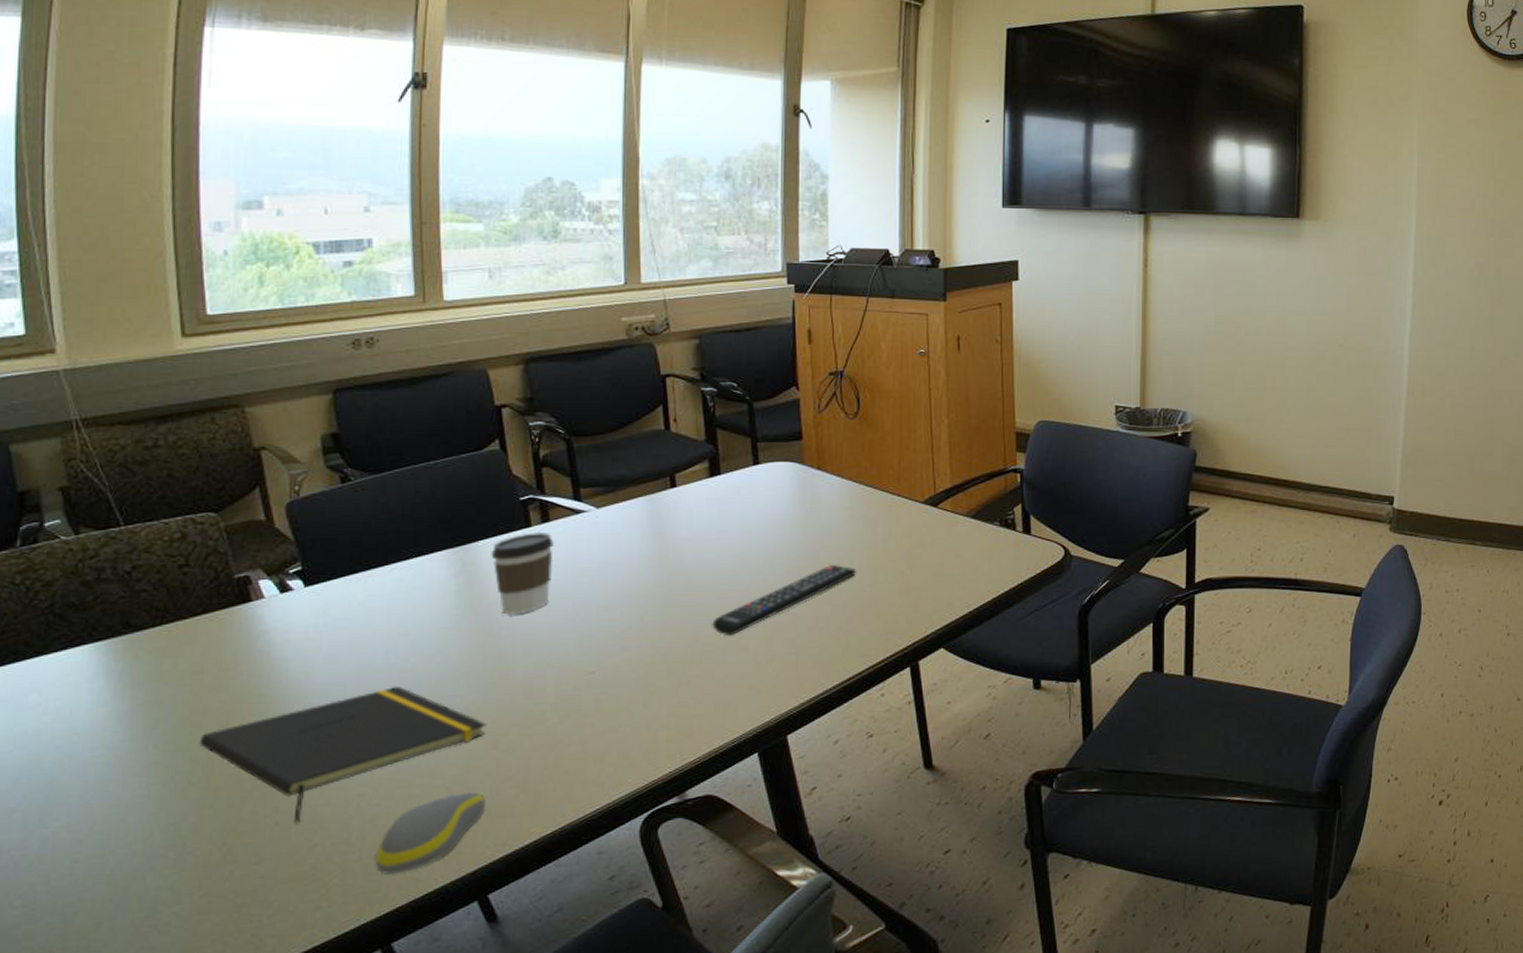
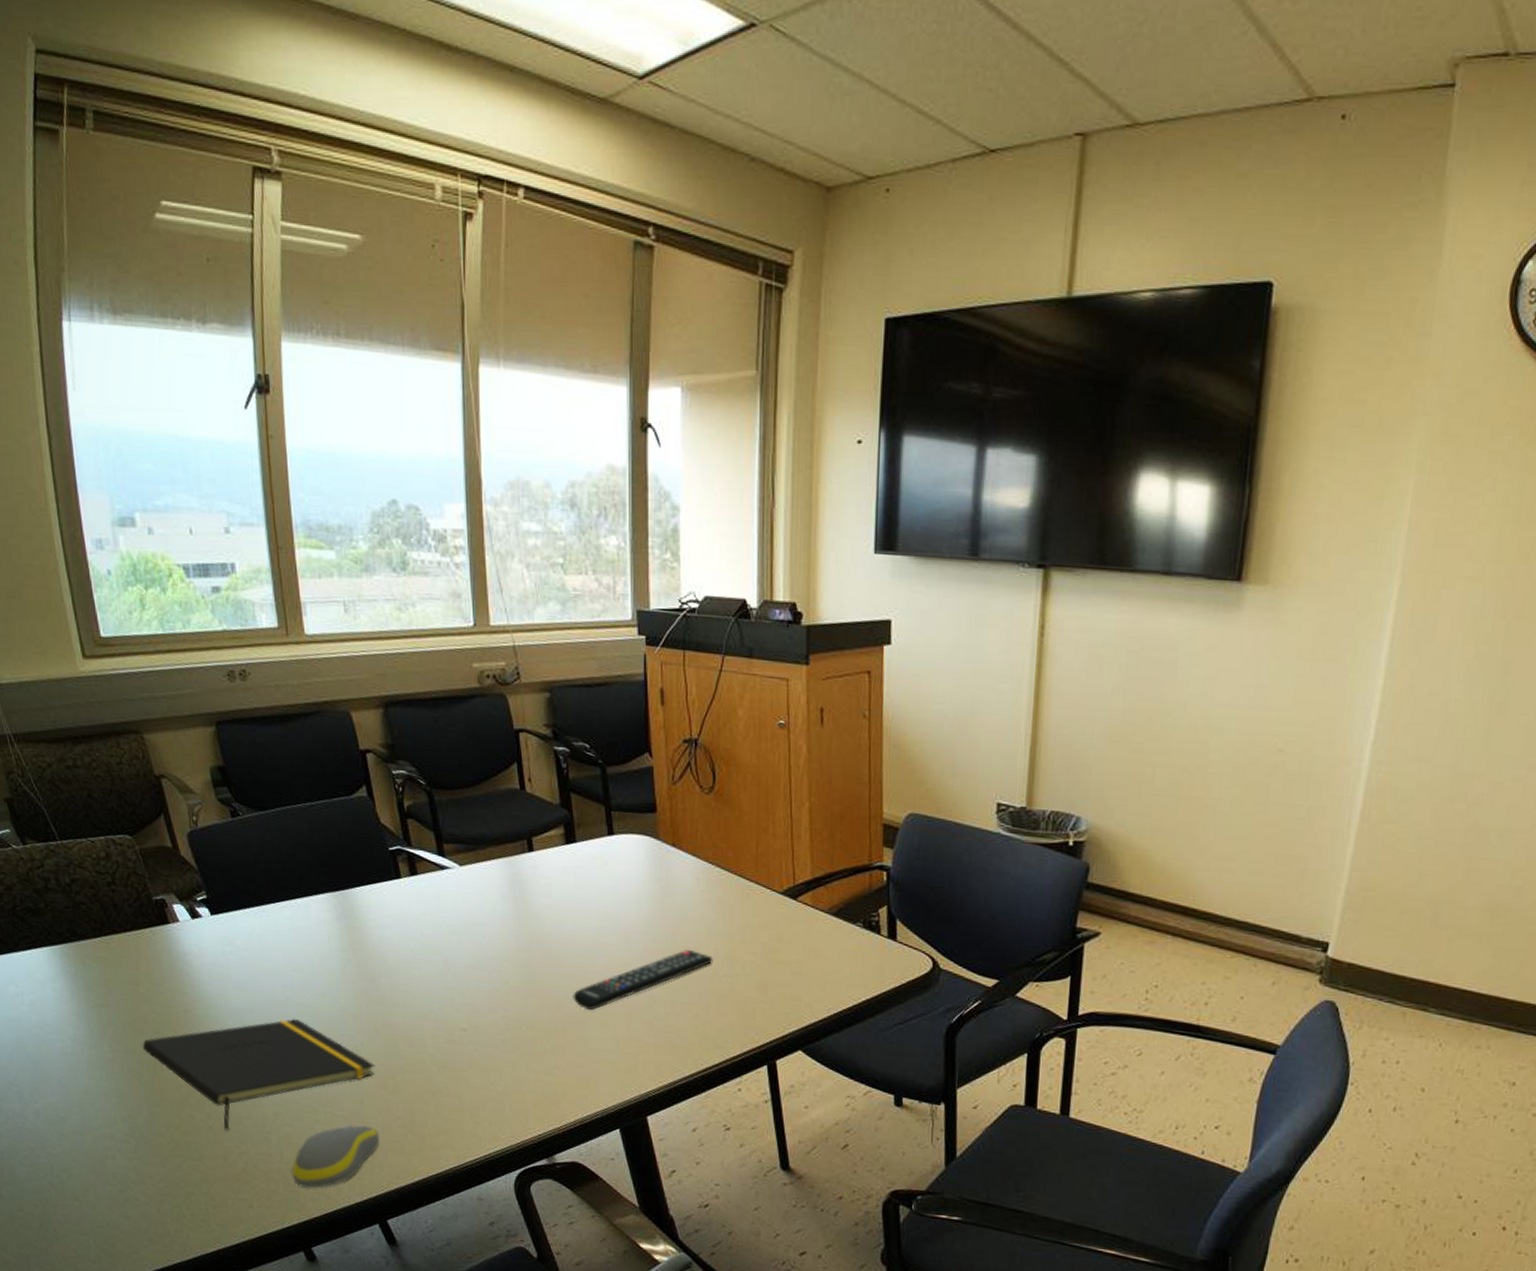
coffee cup: present [491,531,554,615] -> none [367,883,423,965]

